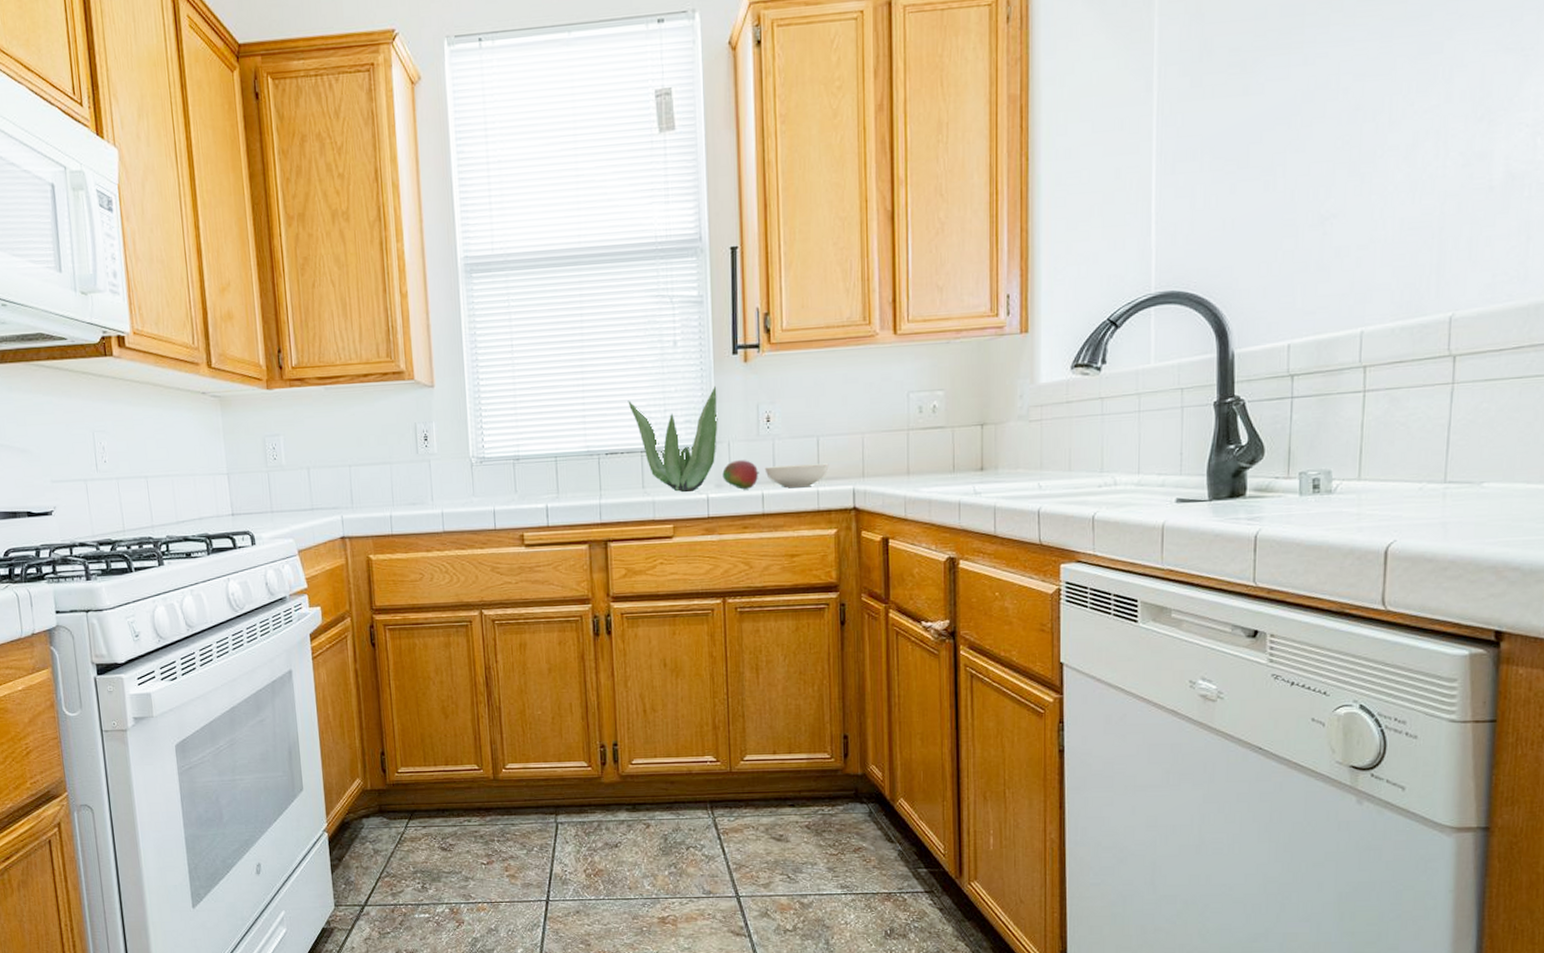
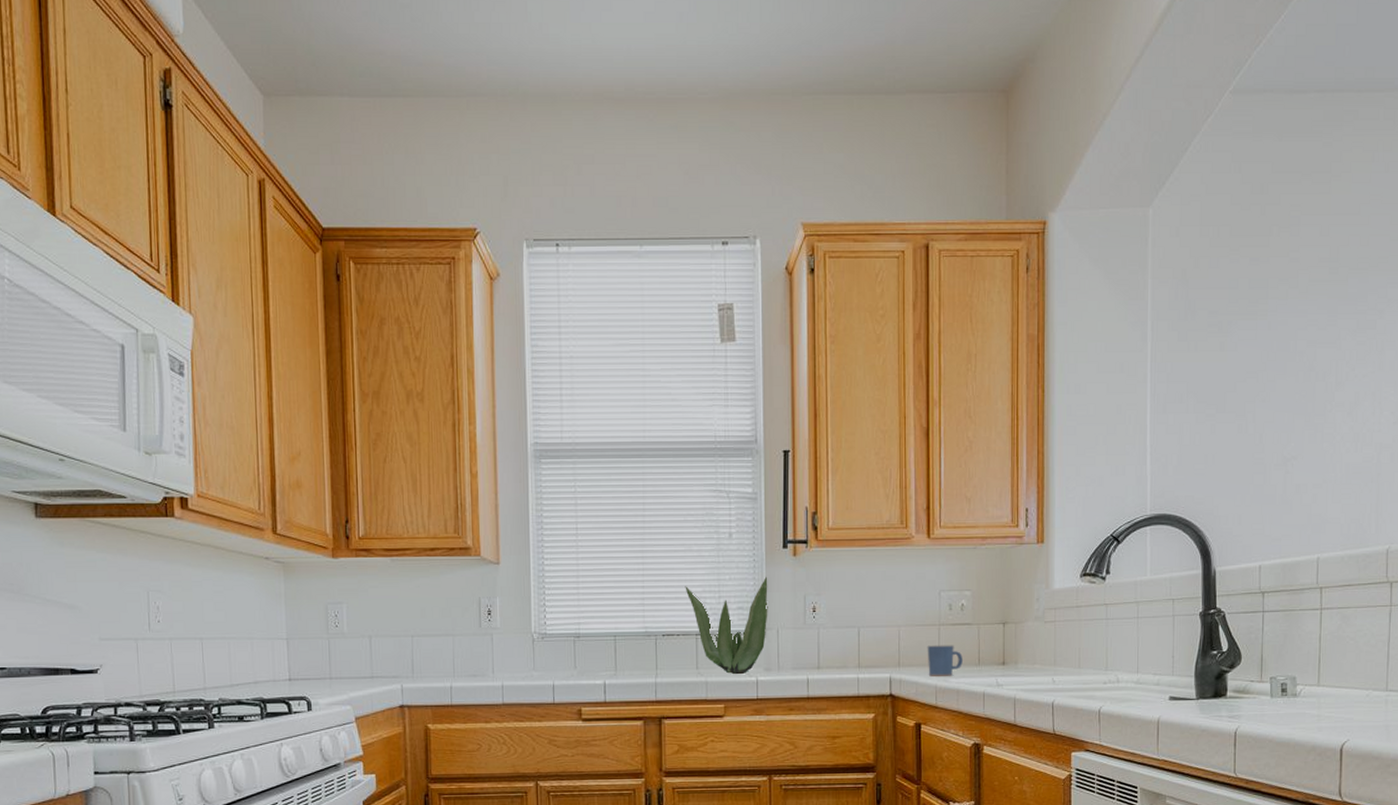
fruit: present [722,460,759,490] -> none [771,646,805,674]
bowl: present [764,463,829,489] -> none [810,653,868,674]
mug: none [894,451,935,487] -> present [927,645,963,677]

